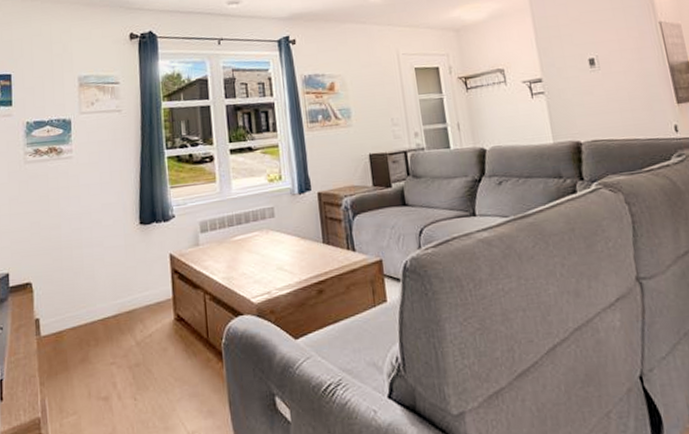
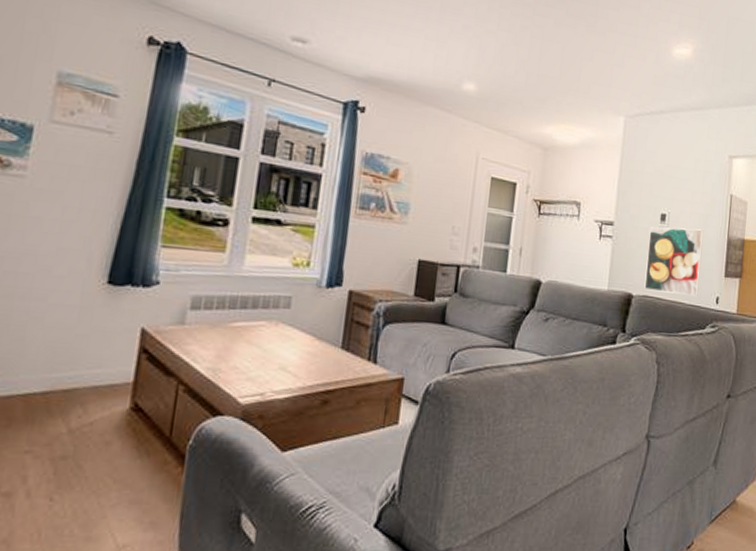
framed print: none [581,63,653,135] -> present [644,227,704,296]

